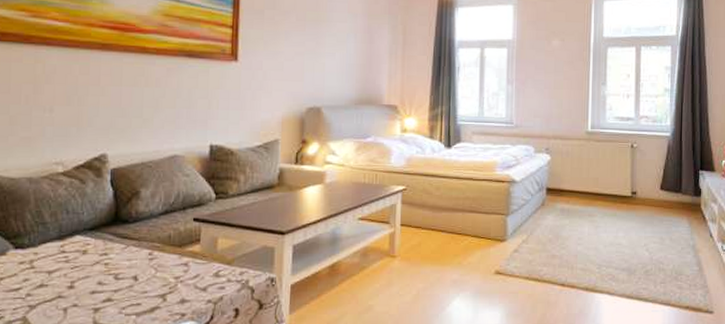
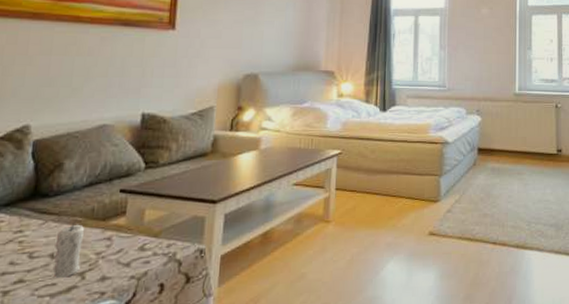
candle: none [136,244,164,299] -> present [52,218,85,278]

